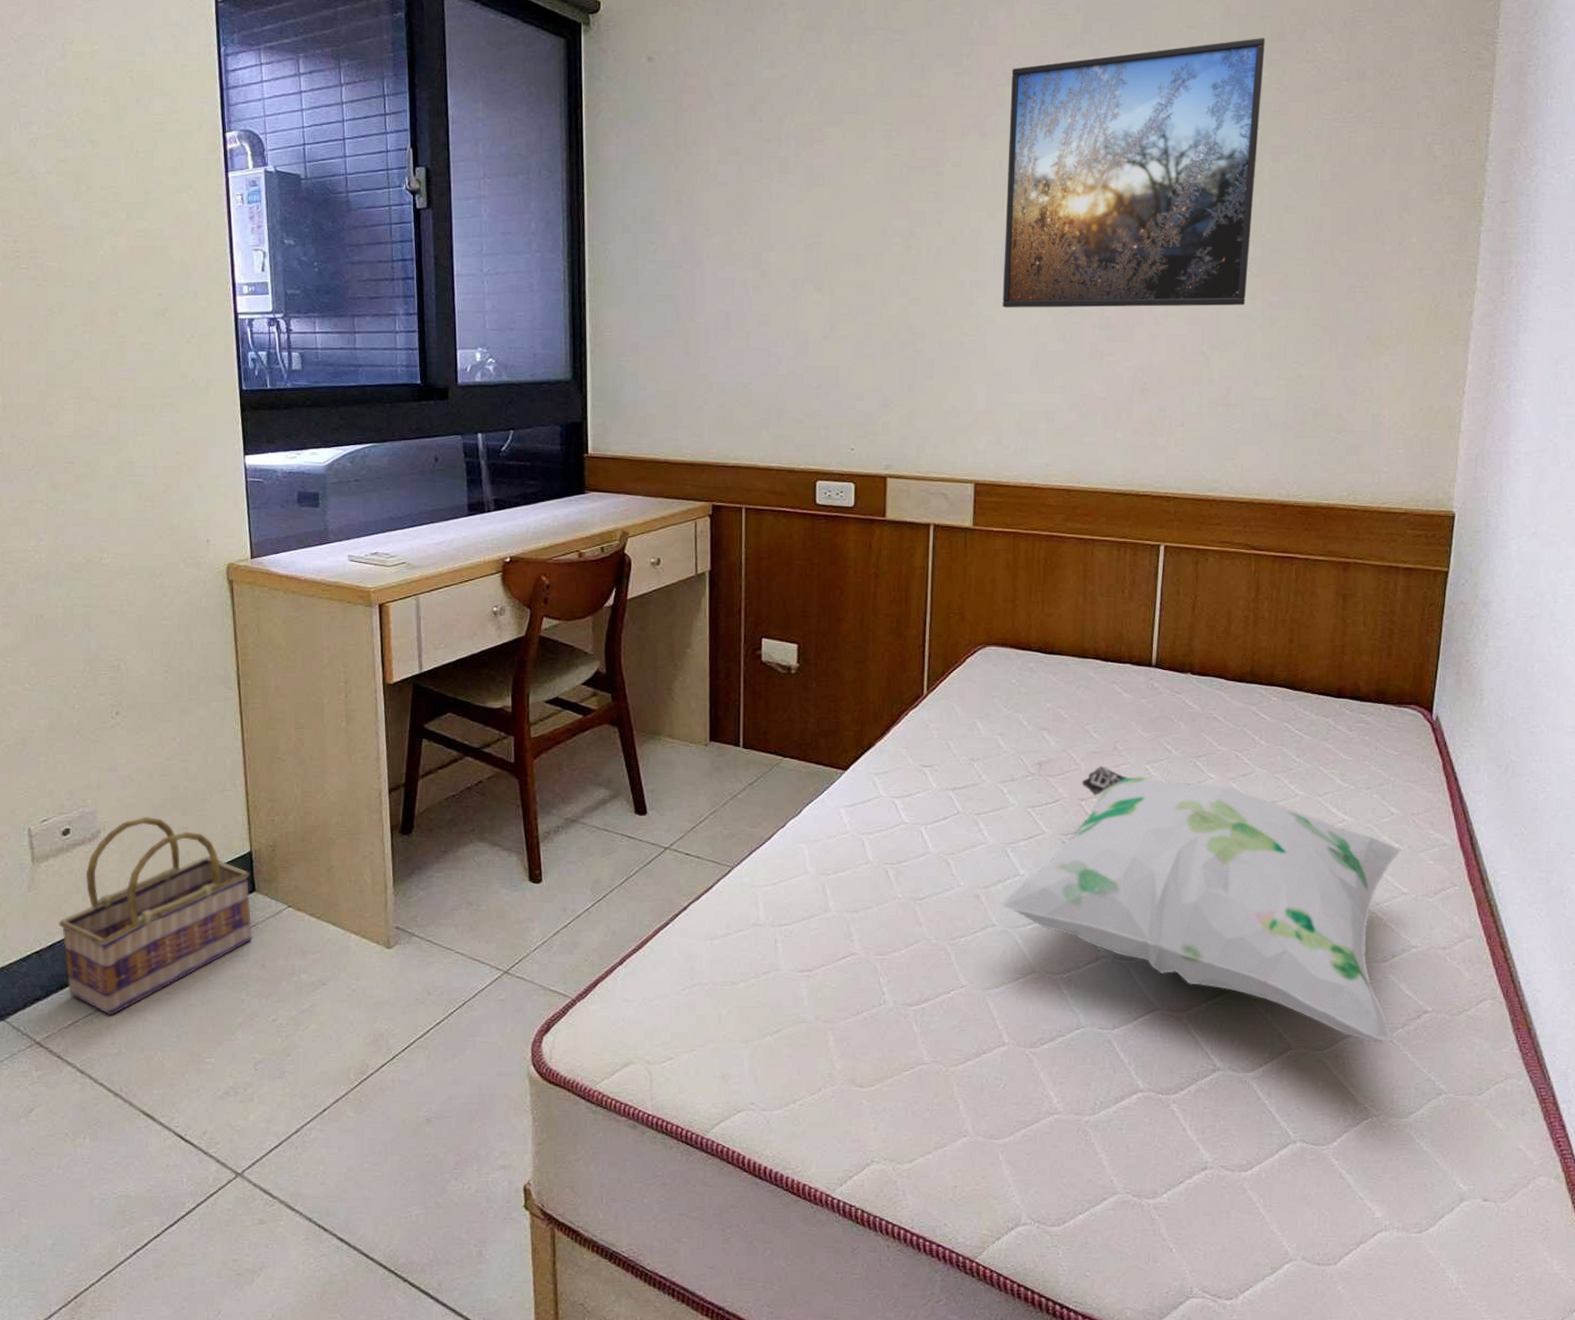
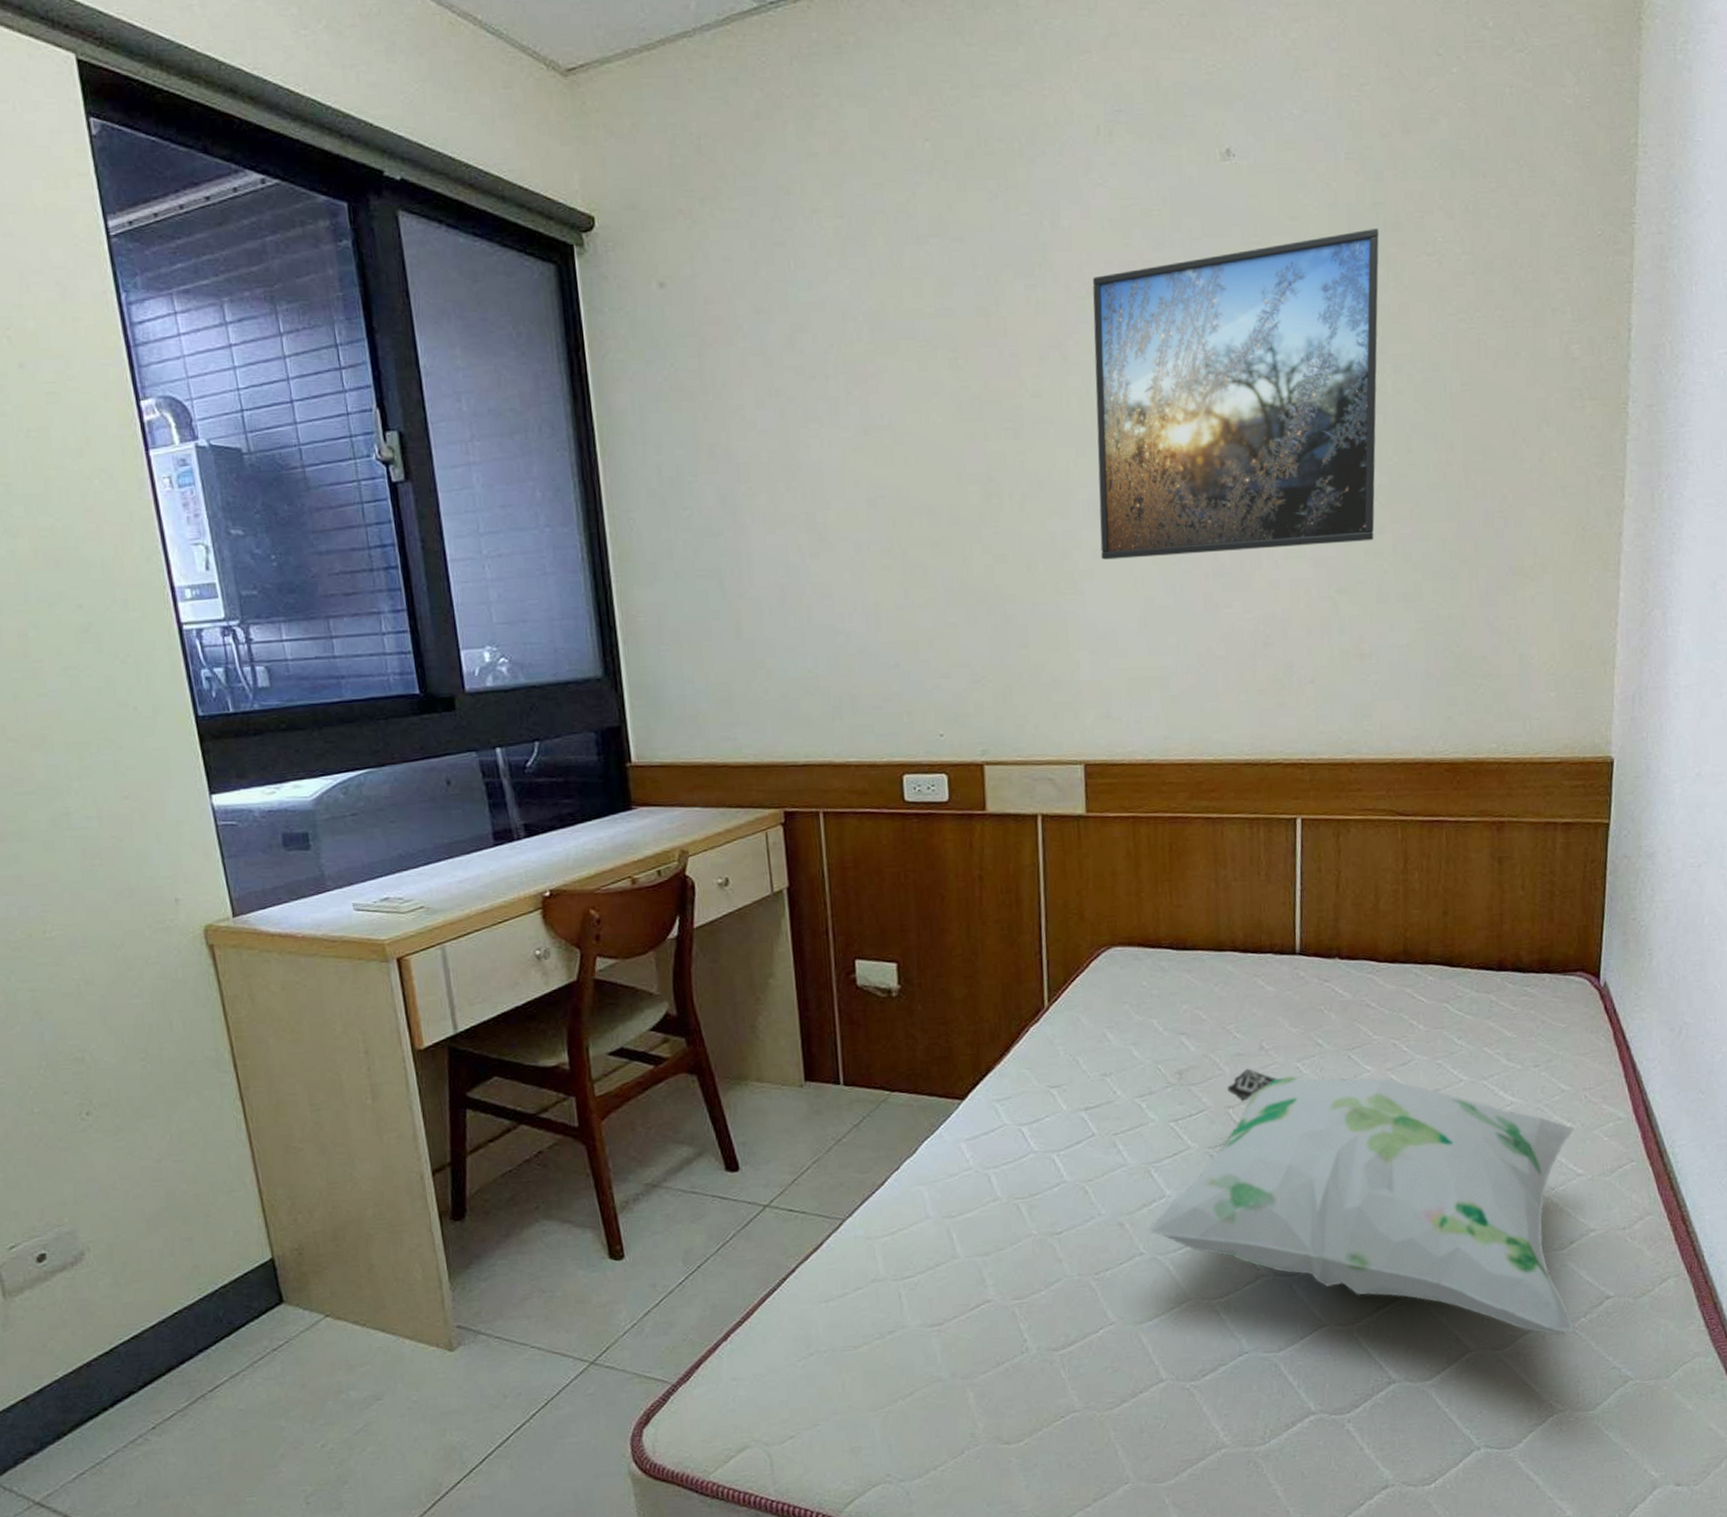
basket: present [58,816,252,1015] -> none [45,1229,286,1462]

